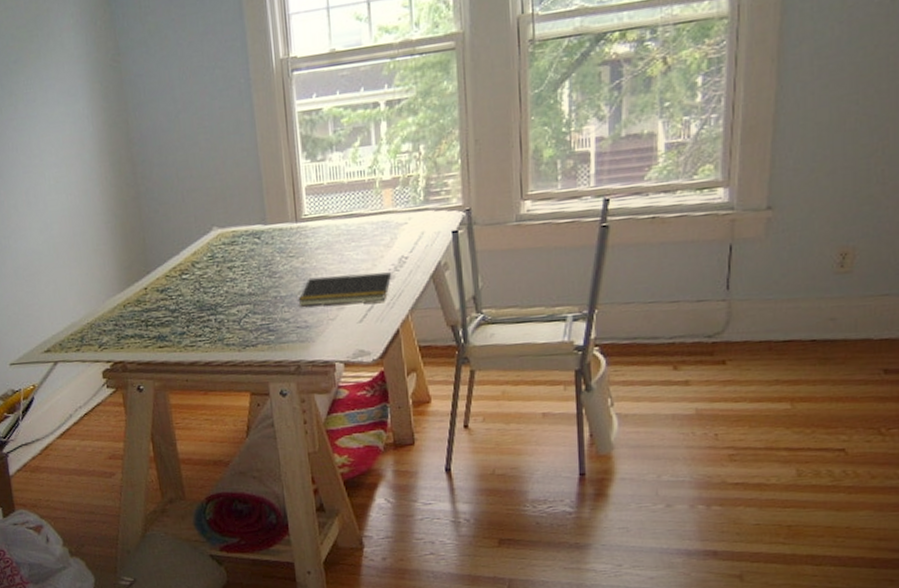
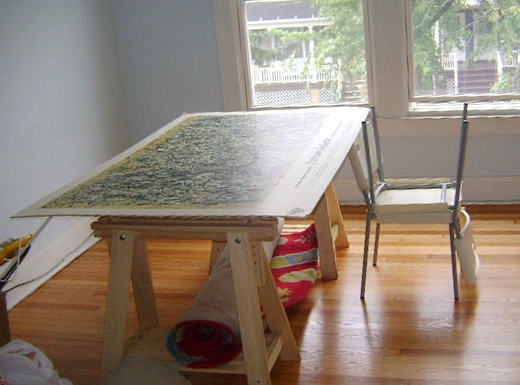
notepad: present [298,272,392,307] -> none [249,150,319,175]

